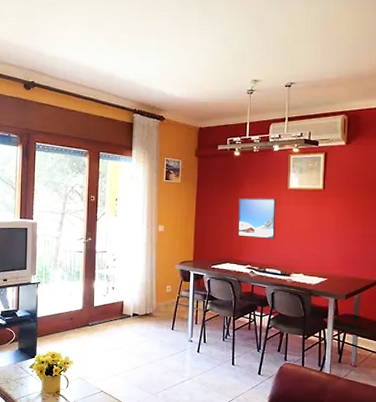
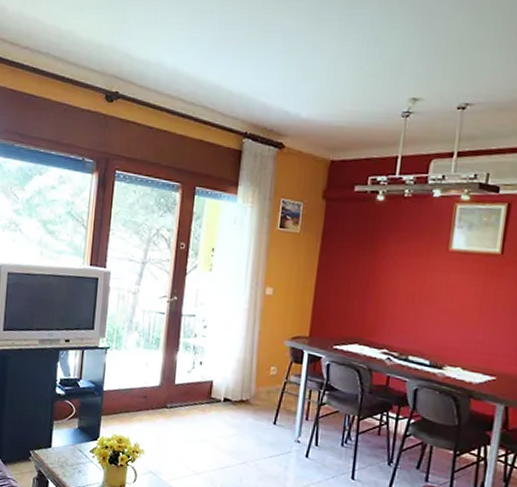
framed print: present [238,197,277,239] -> none [373,258,431,317]

